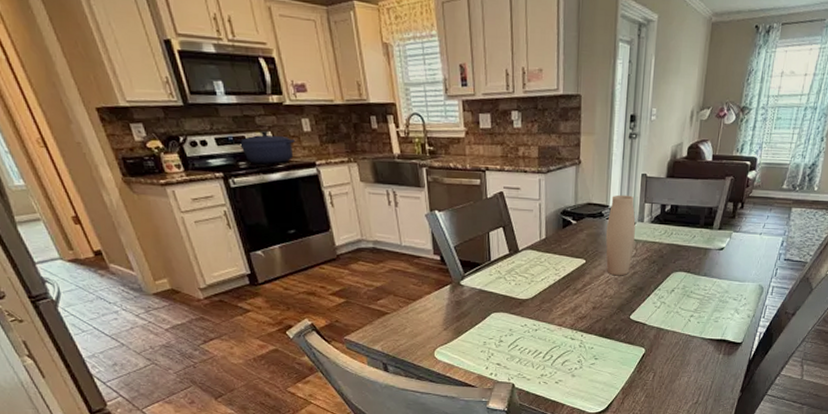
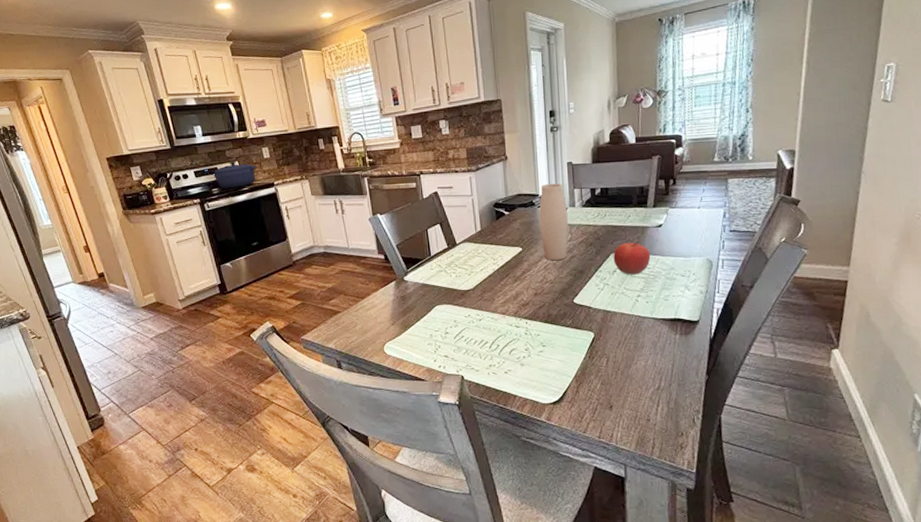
fruit: none [673,262,709,295] -> present [613,241,651,275]

